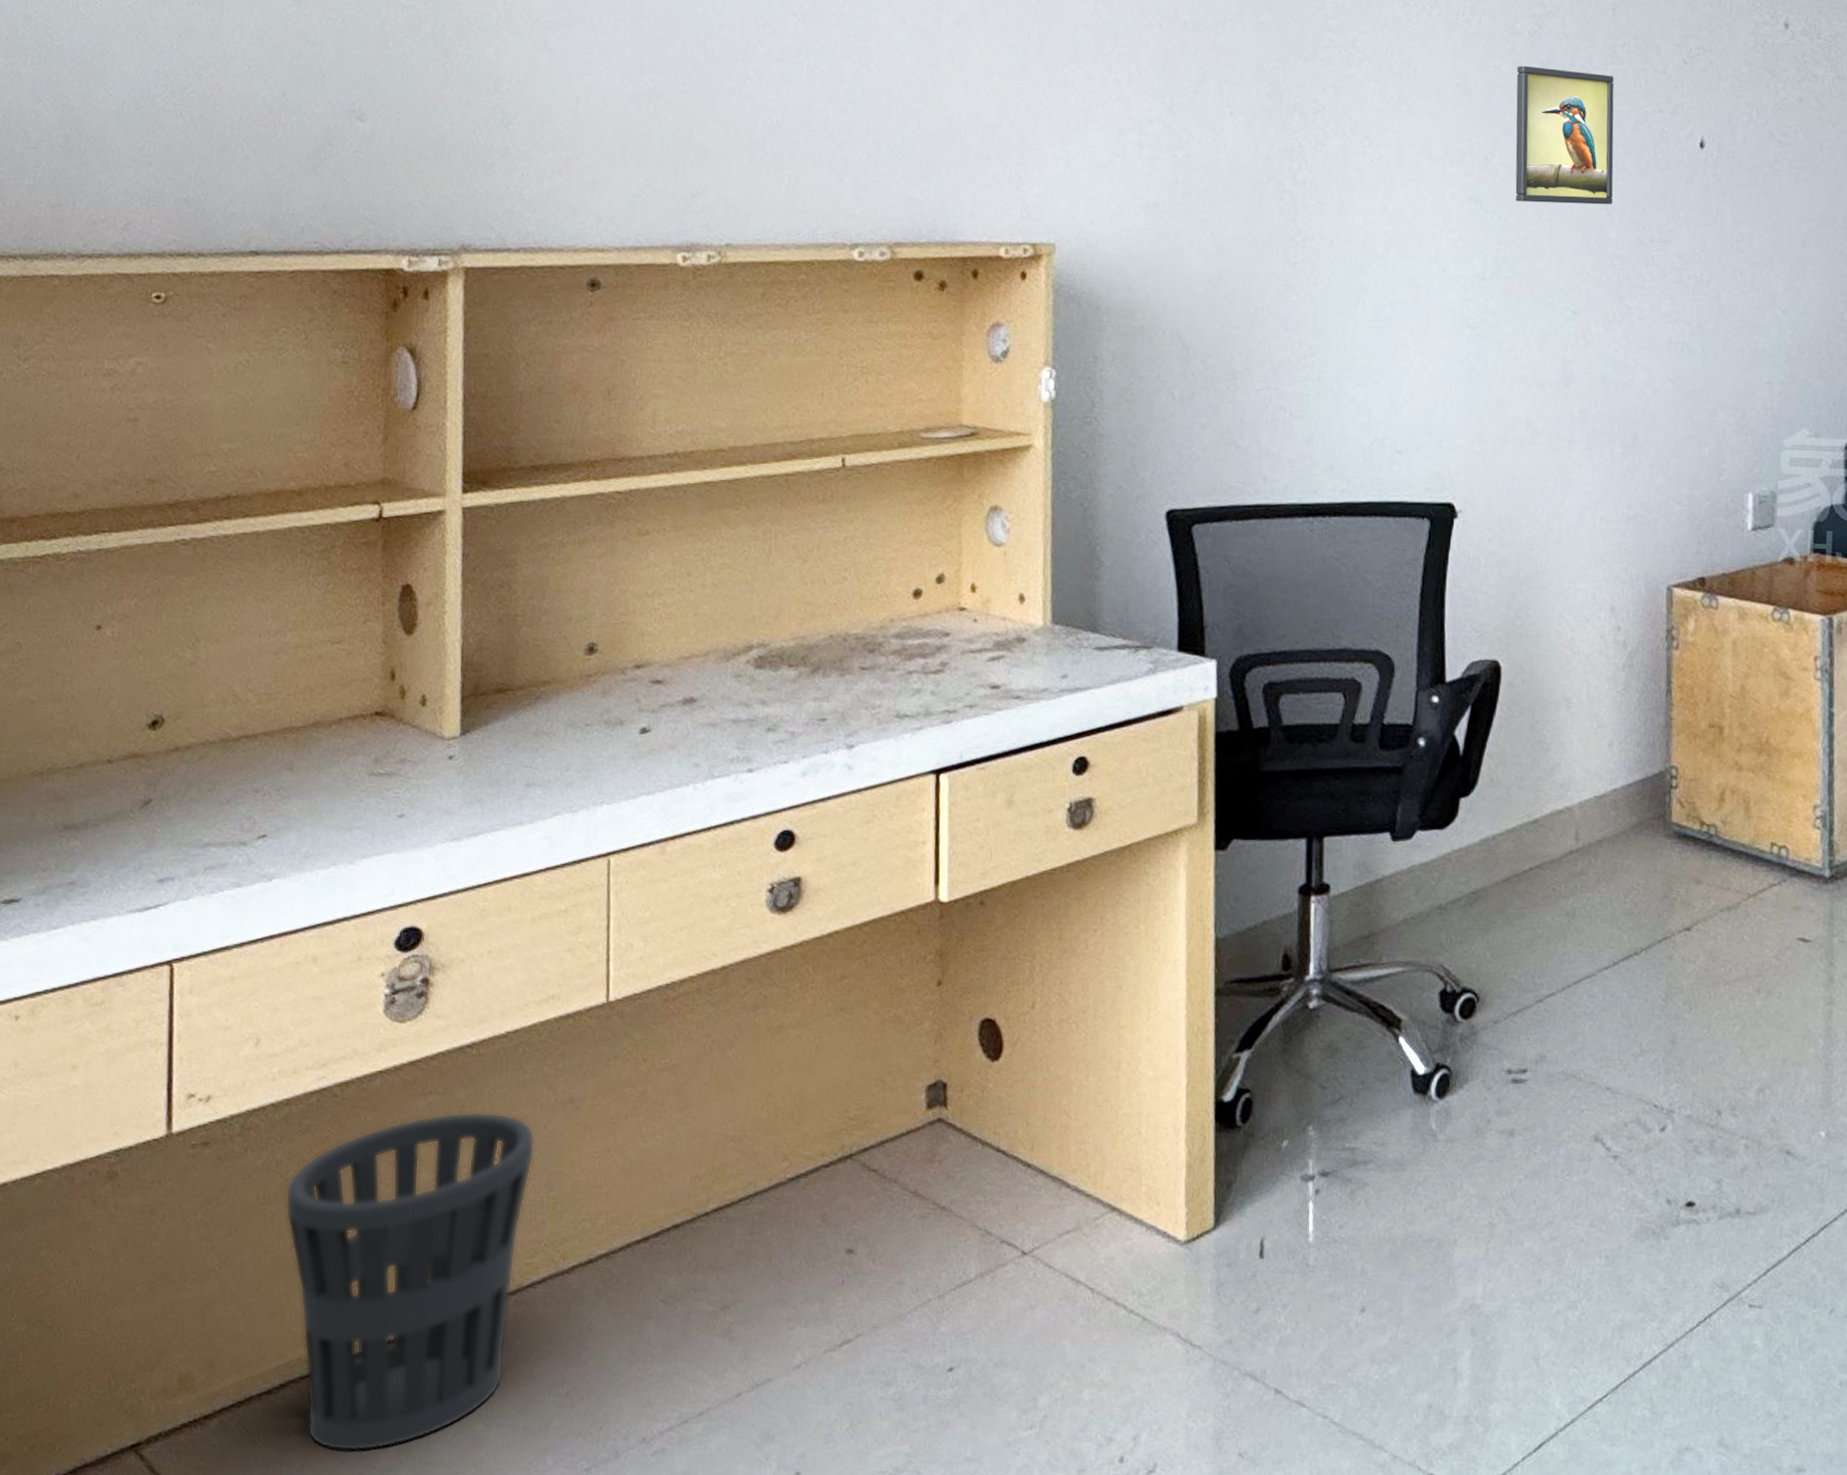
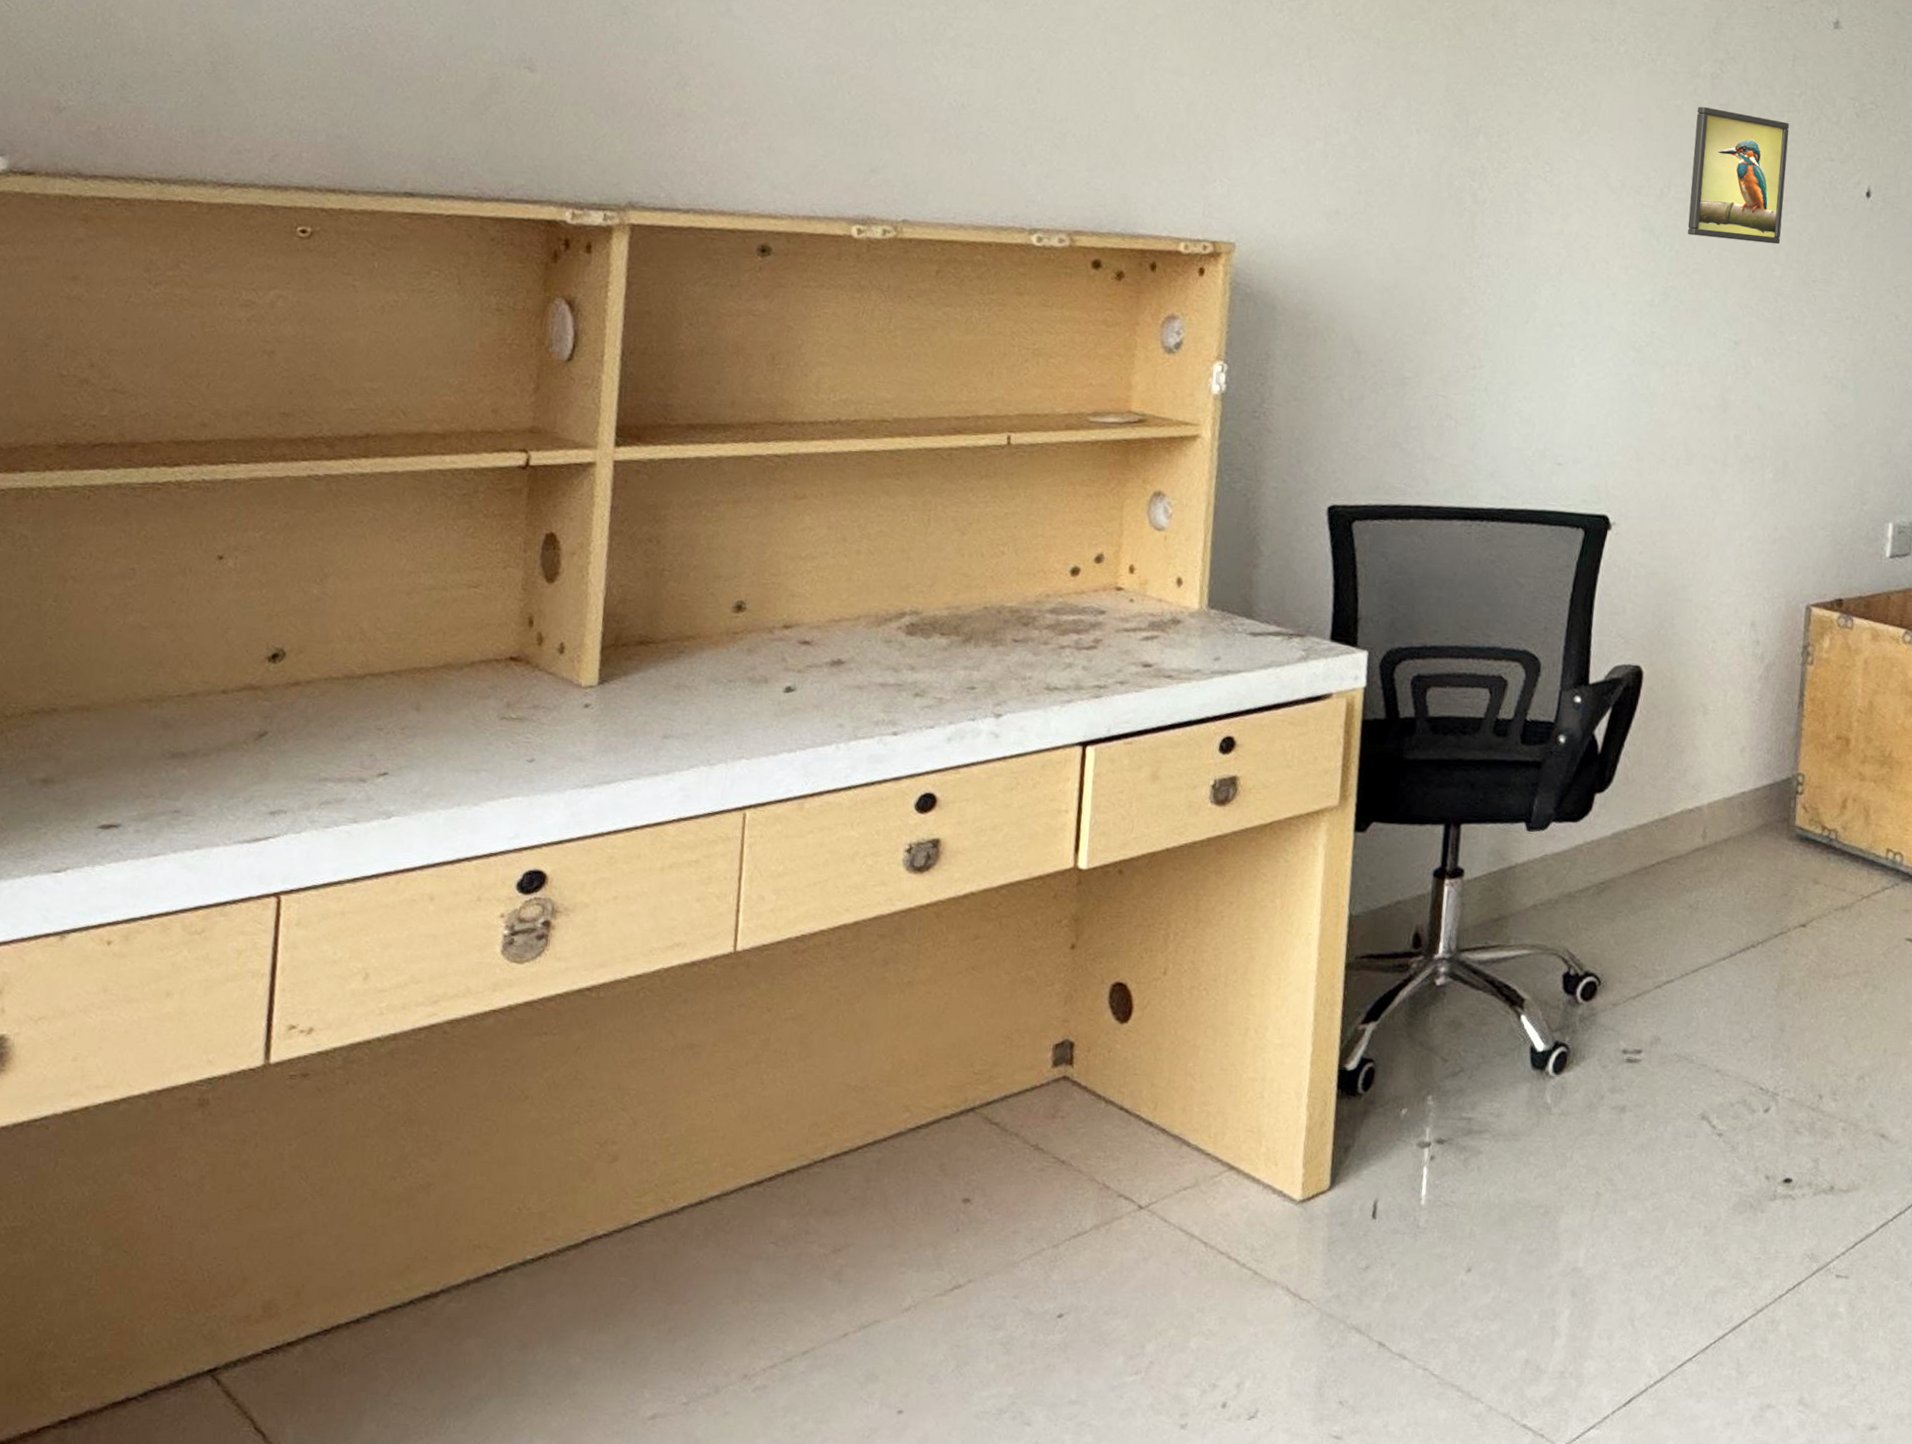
wastebasket: present [285,1111,536,1452] -> none [385,1053,652,1382]

